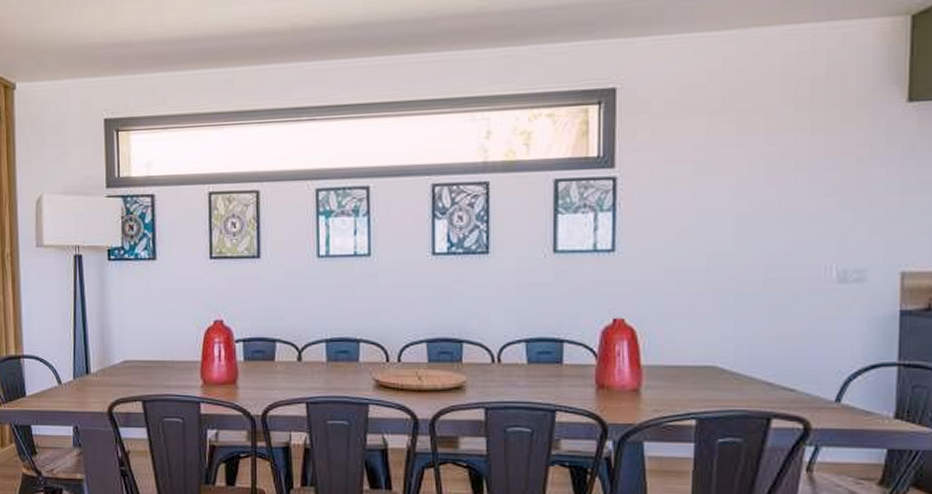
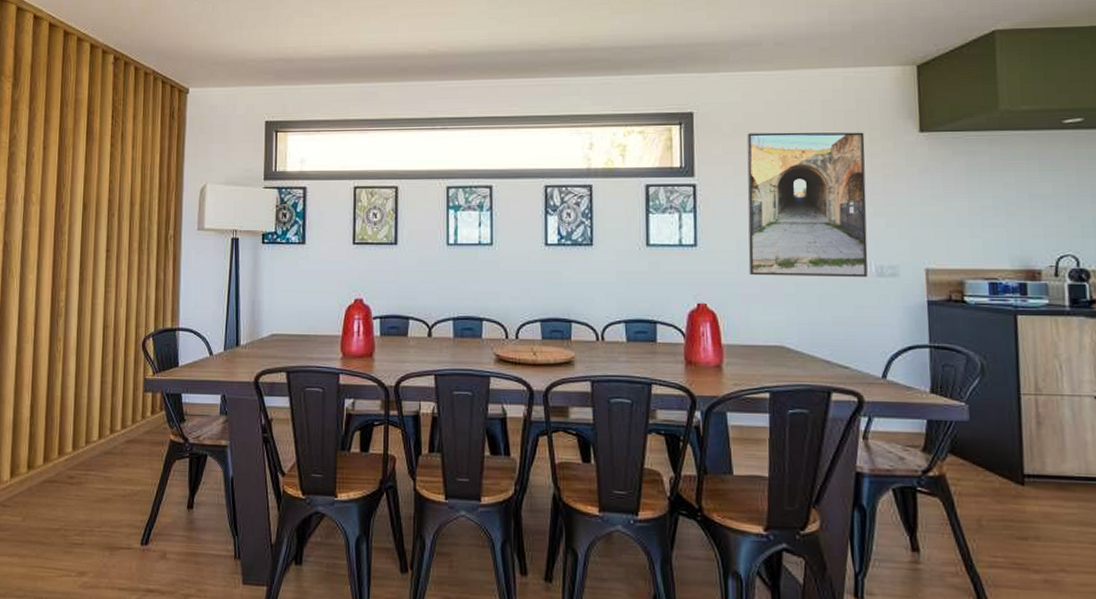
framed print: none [678,104,835,285] -> present [746,132,868,278]

